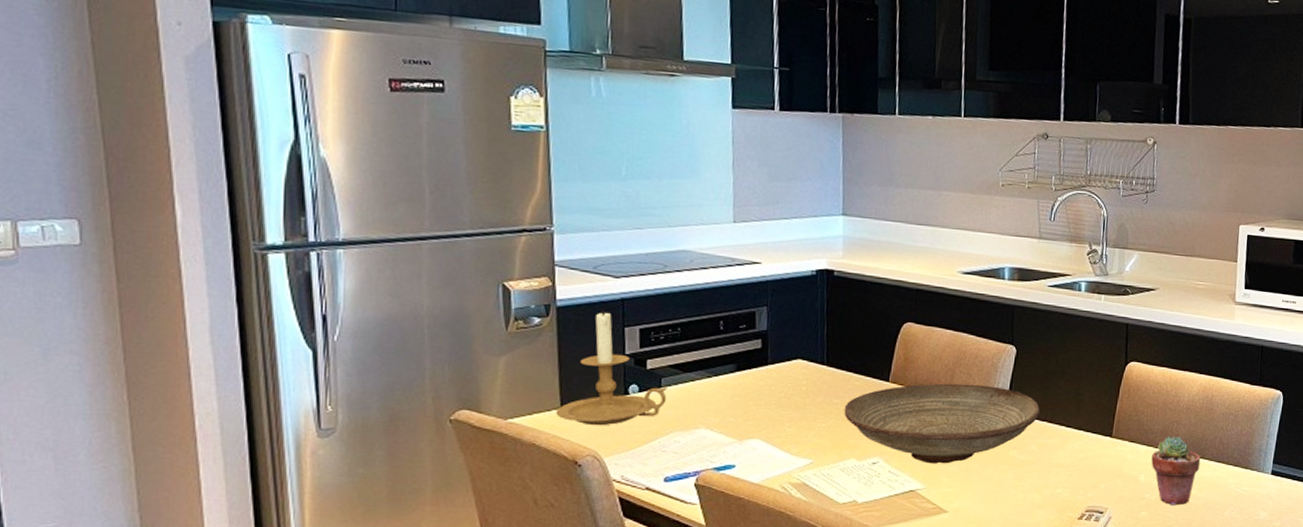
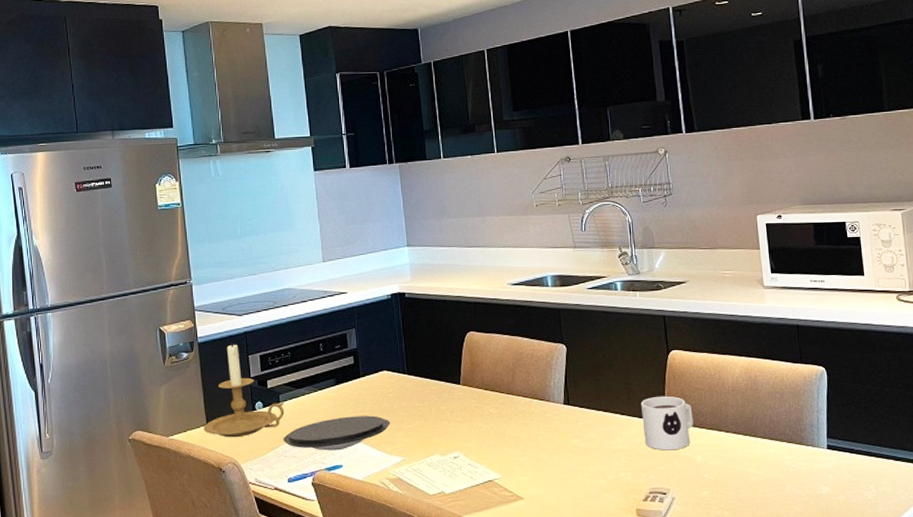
plate: none [662,409,801,448] -> present [283,415,391,451]
decorative bowl: present [844,383,1040,464] -> none [425,381,595,455]
mug: none [1088,409,1143,468] -> present [640,396,693,451]
potted succulent: present [1151,436,1201,506] -> none [705,417,754,484]

